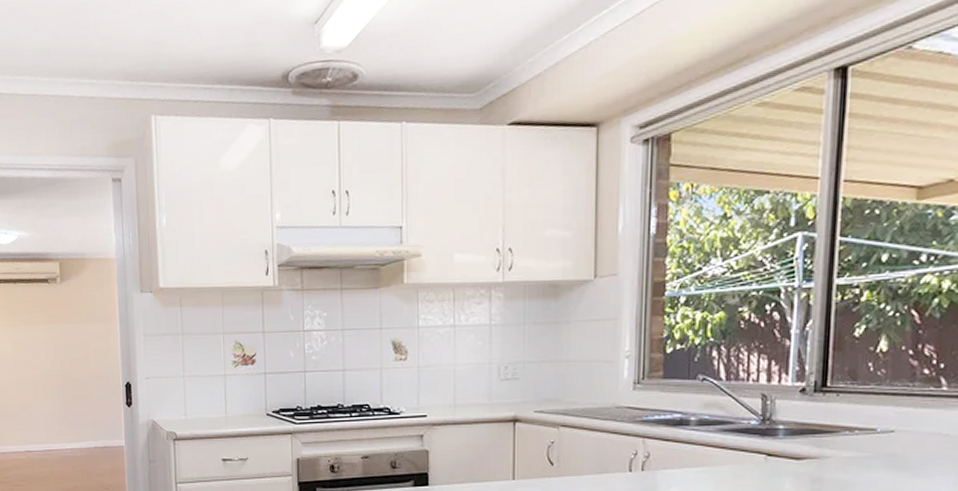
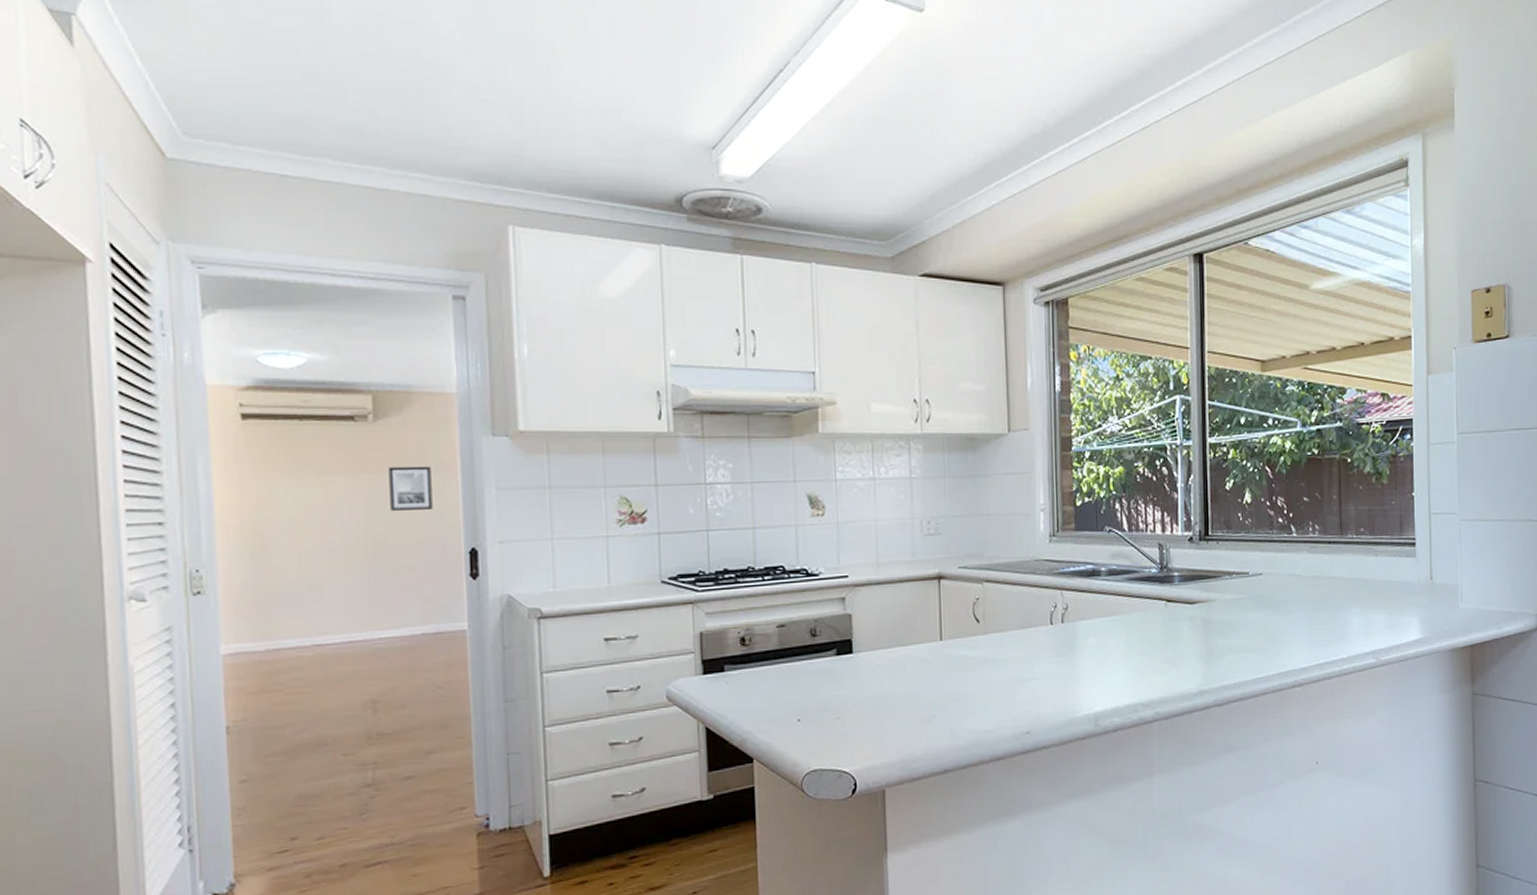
wall art: none [71,317,100,352] -> present [388,465,433,511]

